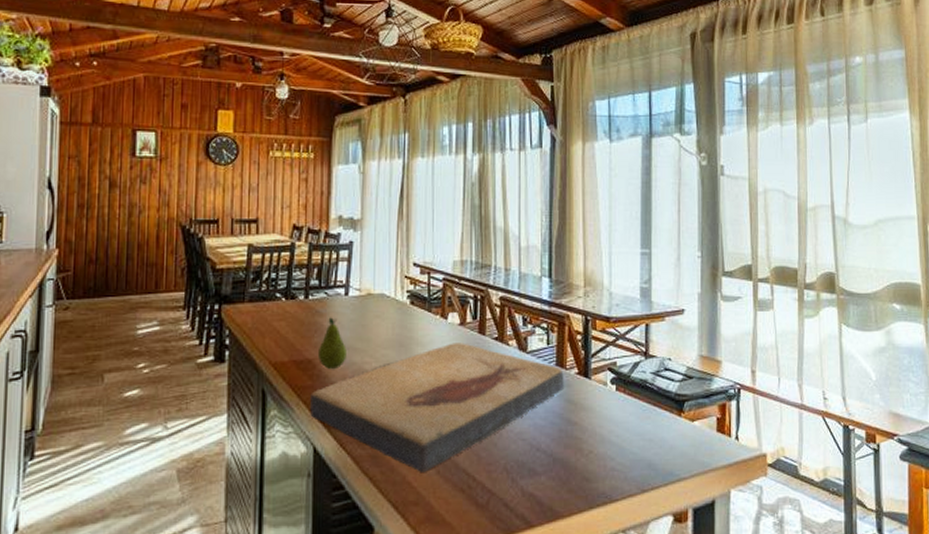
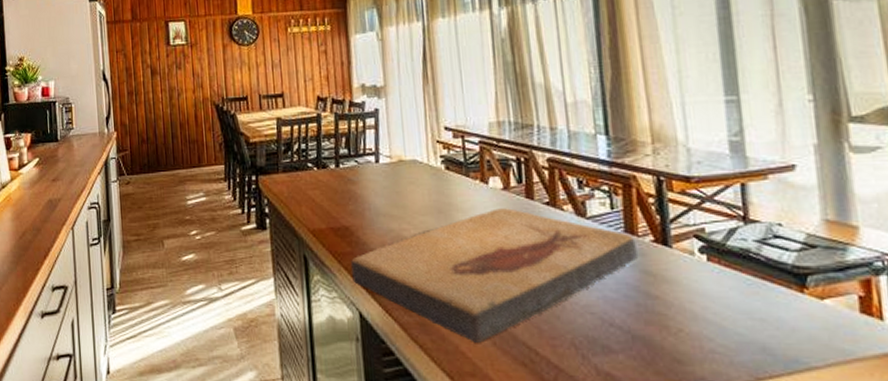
fruit: present [317,317,346,370] -> none [353,185,383,237]

